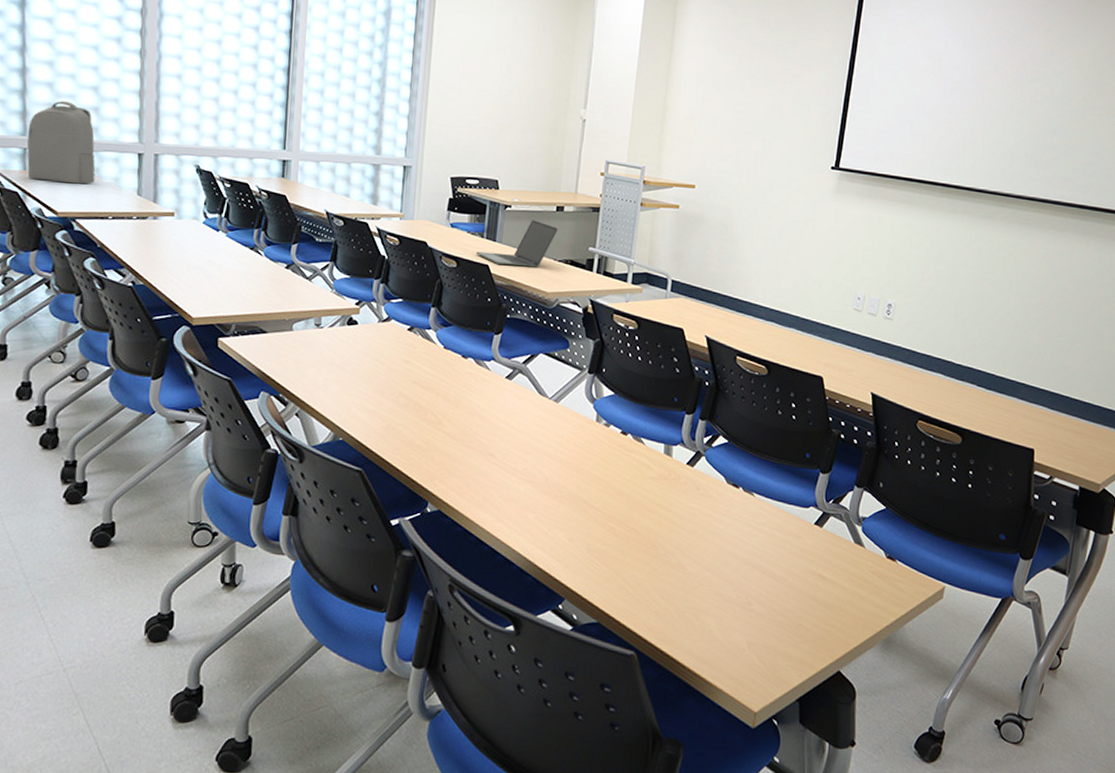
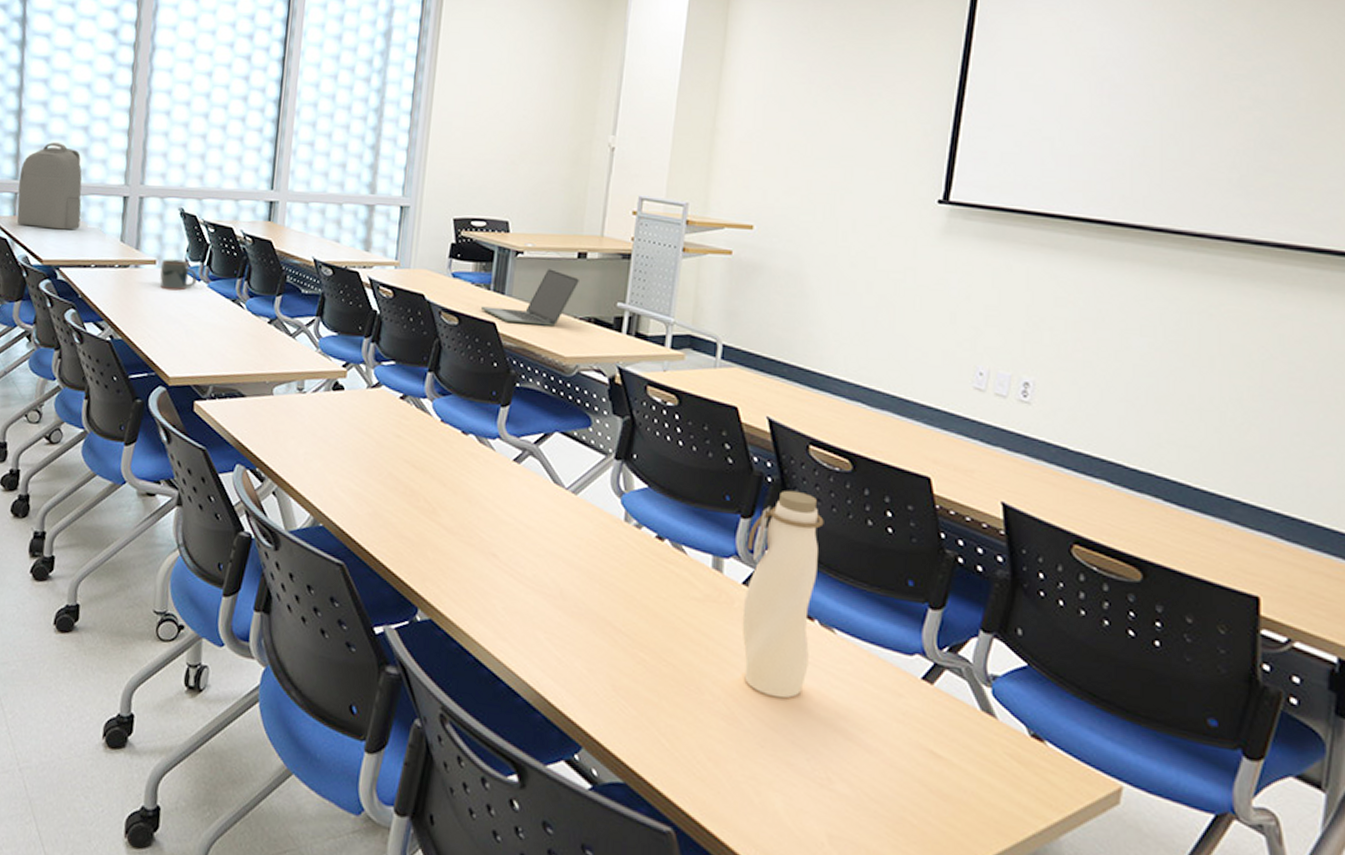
mug: none [178,211,216,240] -> present [159,259,197,291]
water bottle: none [686,391,747,547] -> present [742,490,824,699]

